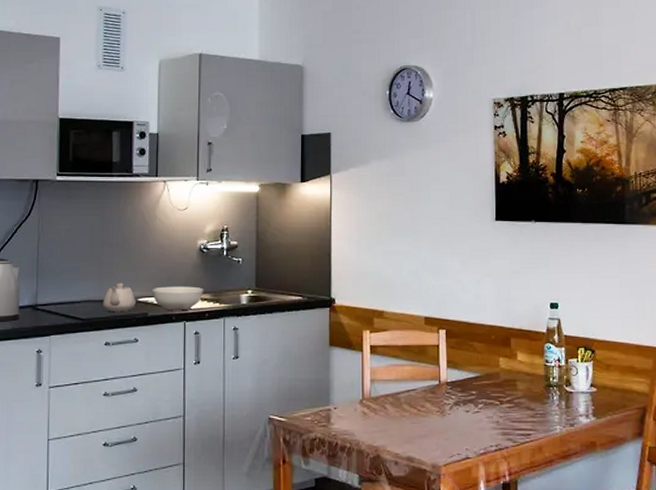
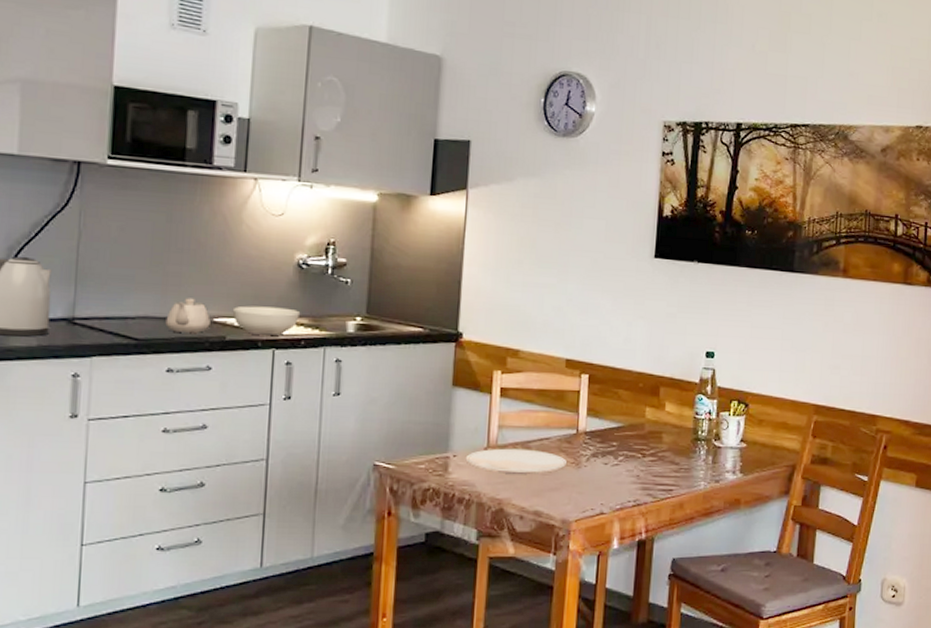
plate: none [344,400,433,423] -> present [465,448,568,474]

